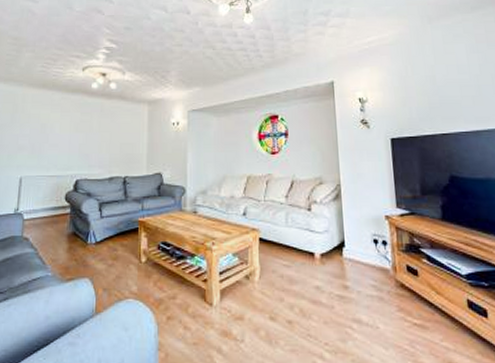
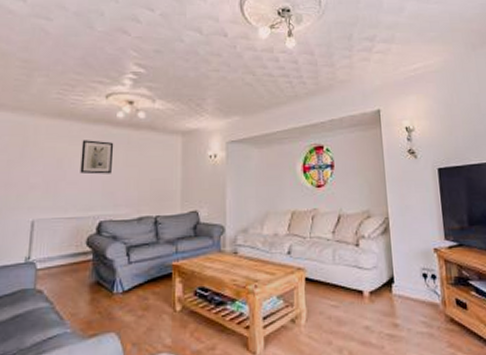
wall art: none [60,108,89,138] -> present [80,140,114,175]

